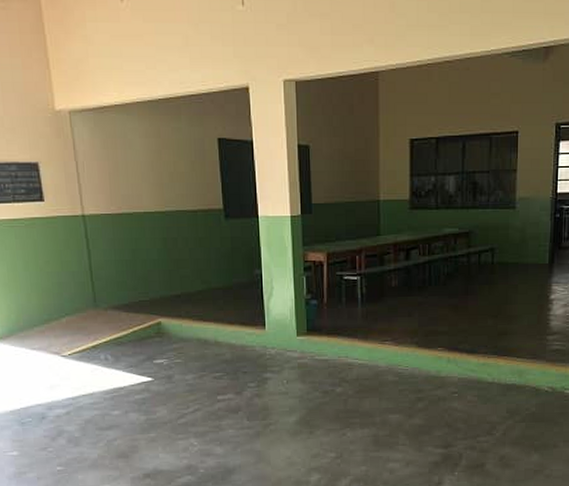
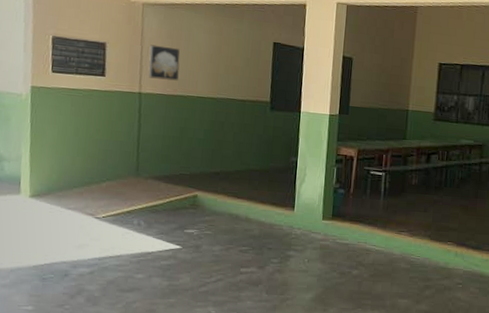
wall art: none [85,158,121,197] -> present [149,44,180,81]

